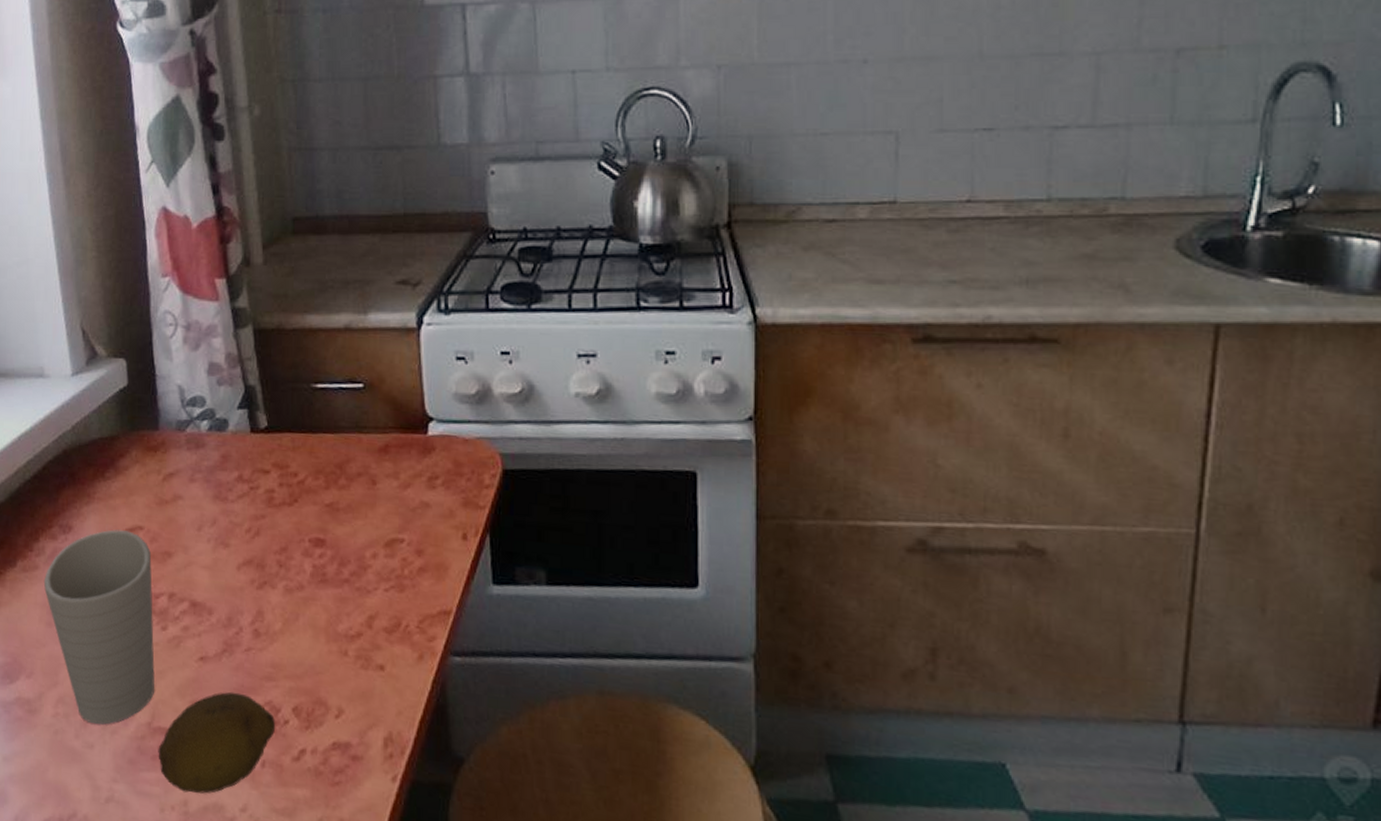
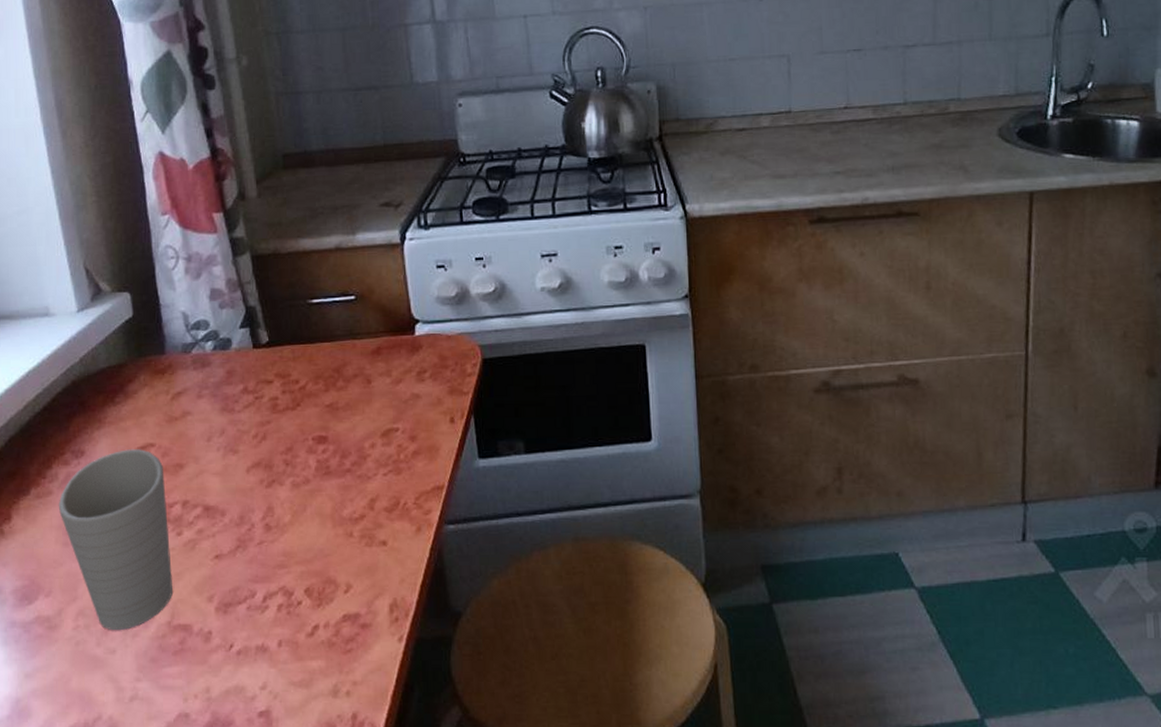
fruit: present [158,691,276,794] -> none [179,583,290,680]

